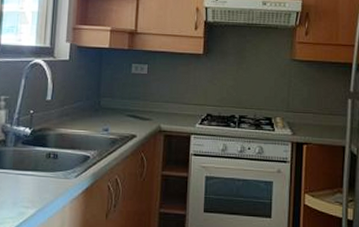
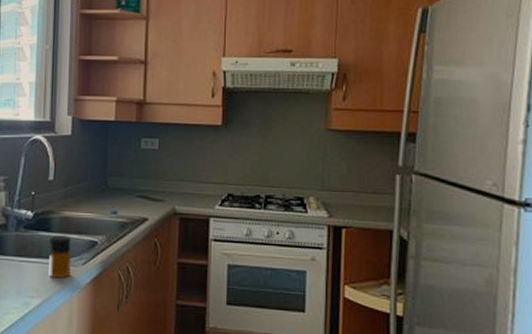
bottle: none [43,150,66,190] -> present [49,235,72,279]

